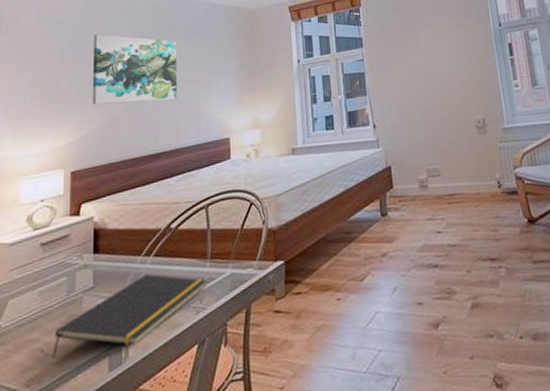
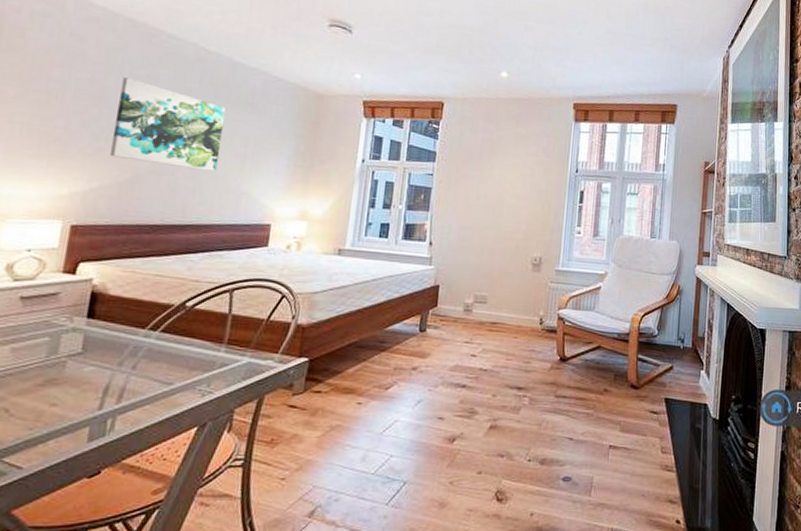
notepad: present [51,274,207,358] -> none [18,349,219,420]

